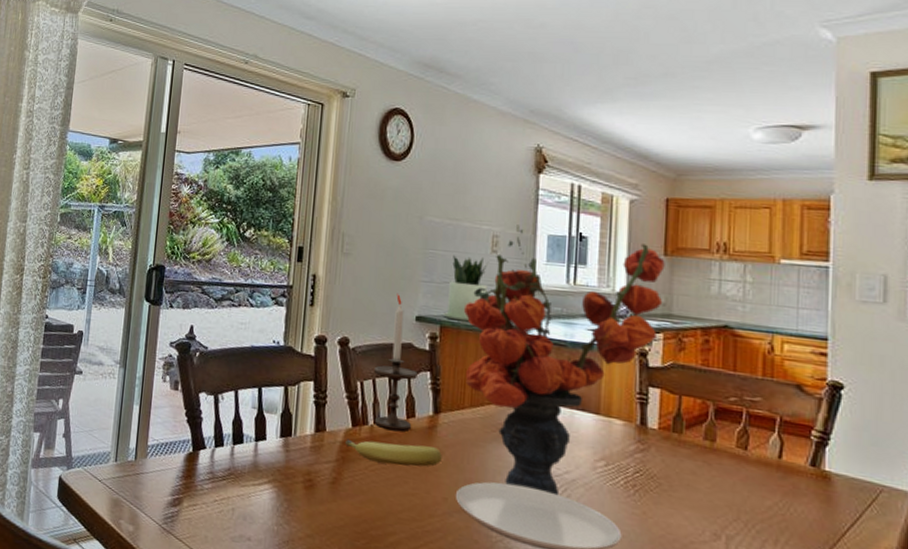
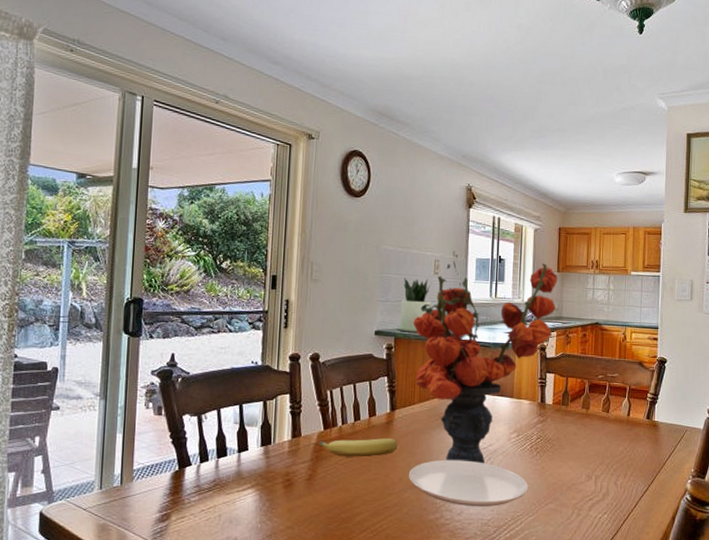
candlestick: present [374,293,418,432] -> none [342,312,377,429]

